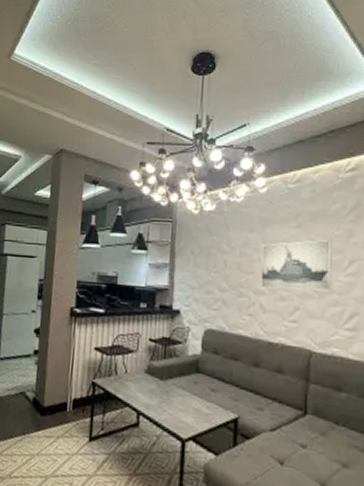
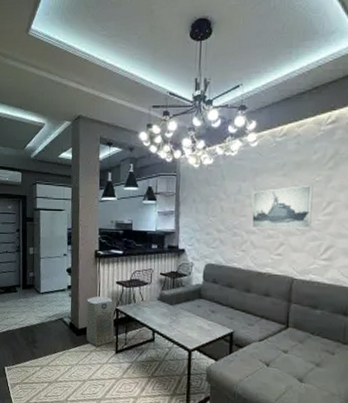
air purifier: none [52,365,90,431] -> present [86,296,115,347]

